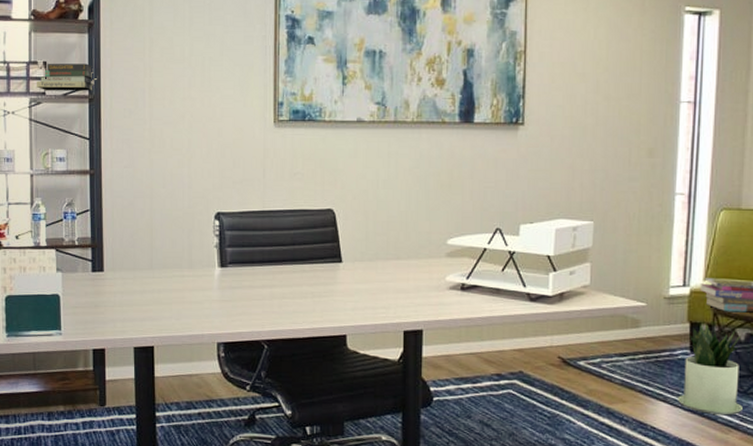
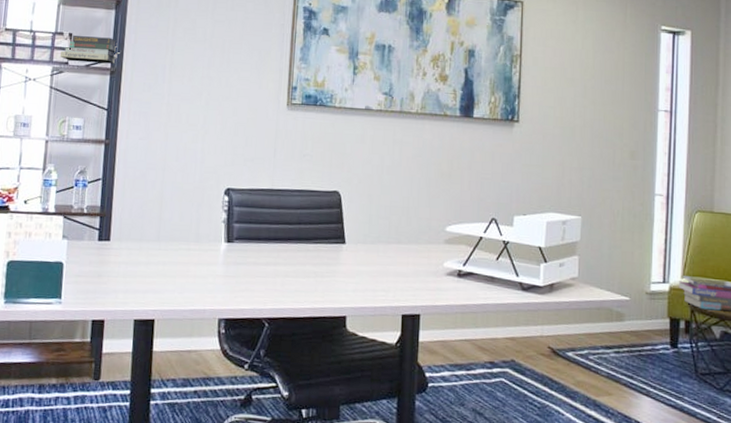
planter: present [678,324,742,416] -> none [660,320,719,412]

